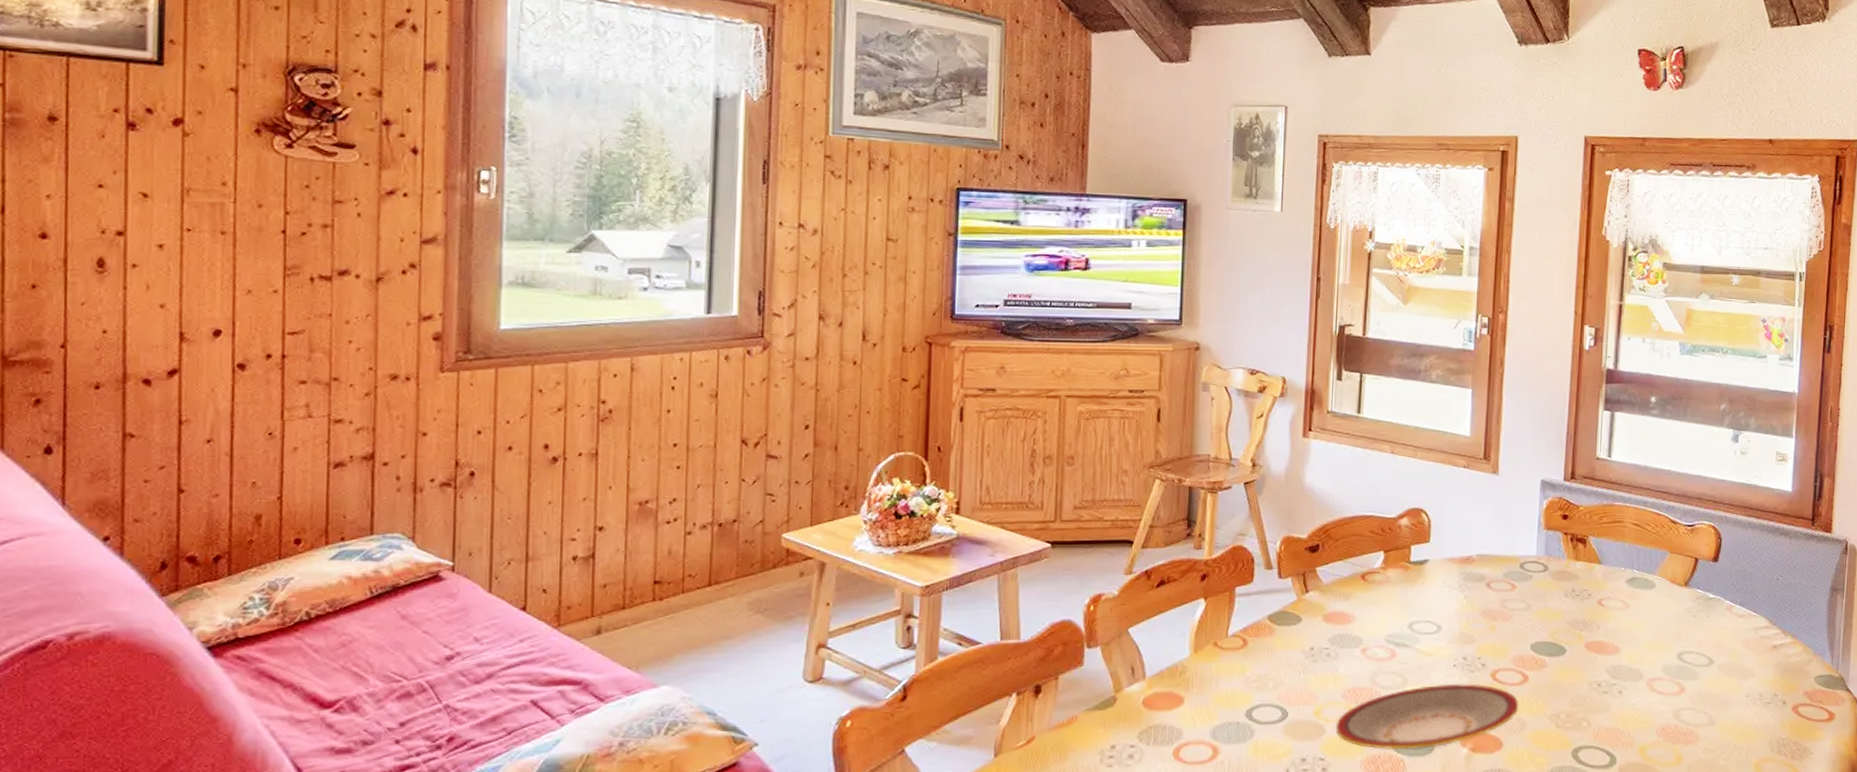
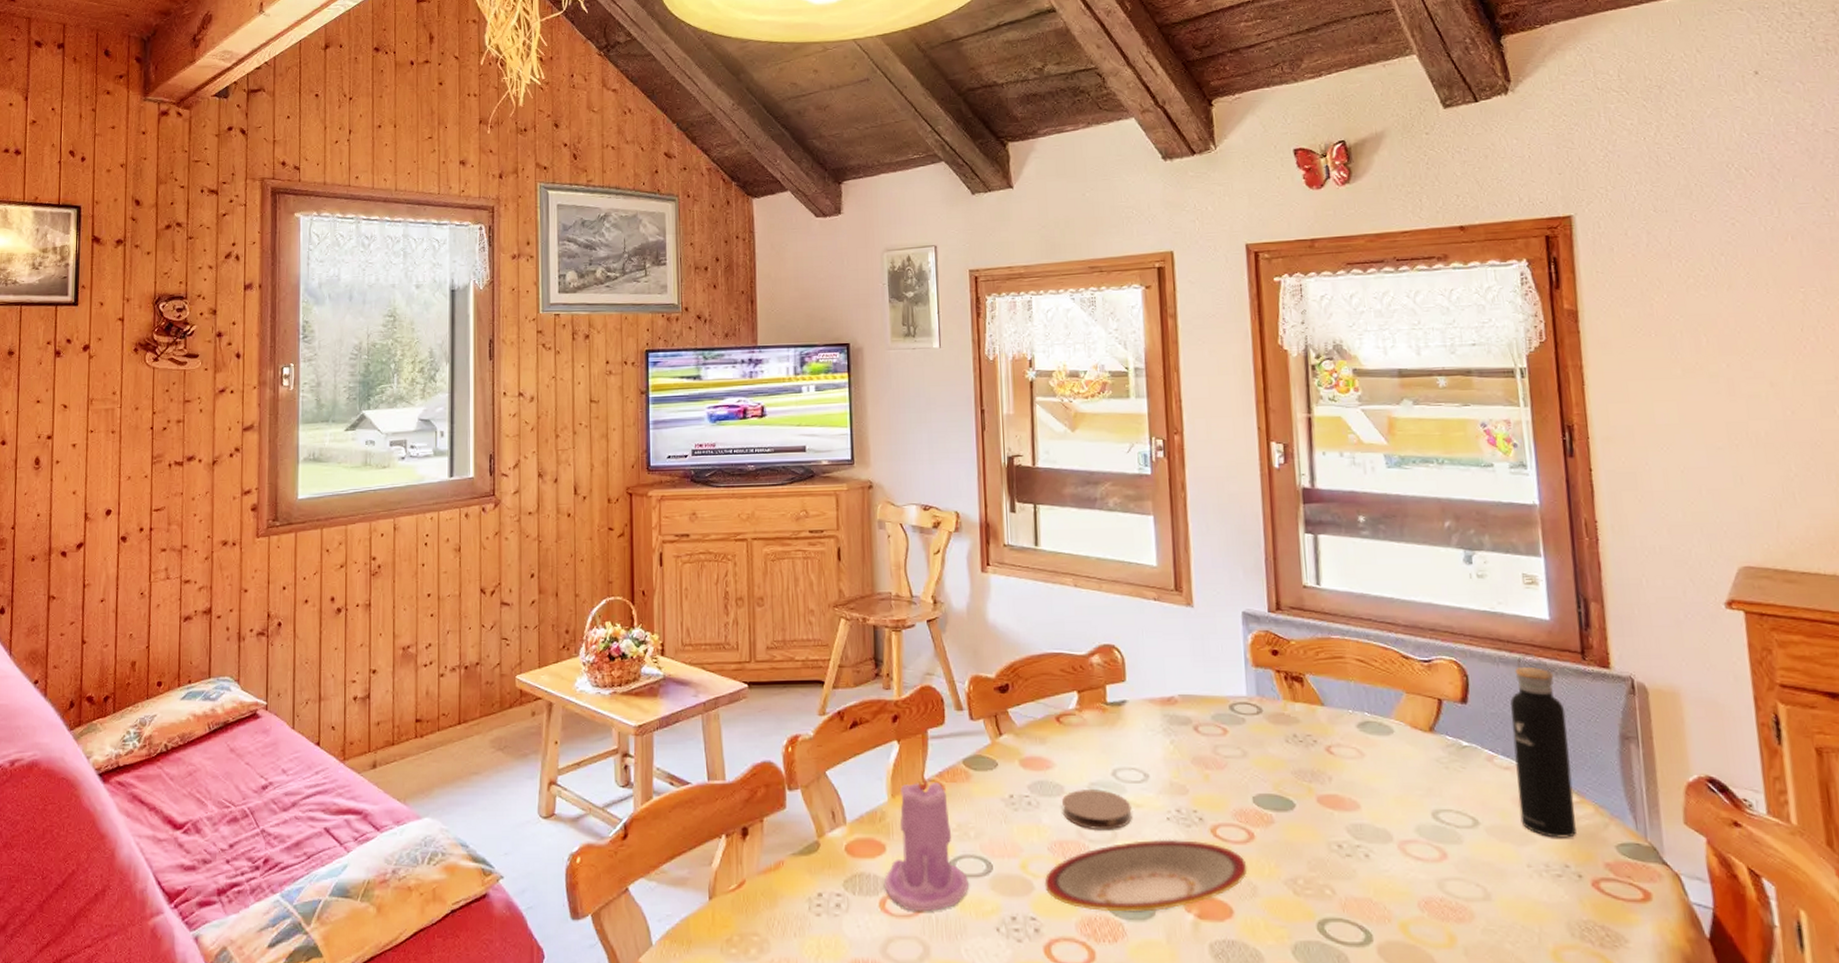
candle: none [1180,626,1263,758] -> present [885,770,968,911]
coaster: none [1358,641,1423,677] -> present [1062,790,1132,829]
water bottle: none [1746,521,1793,673] -> present [1510,655,1576,838]

